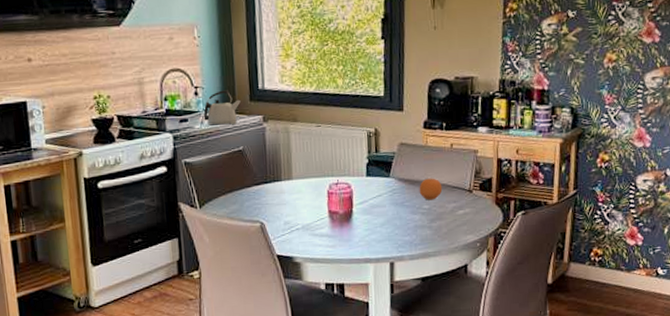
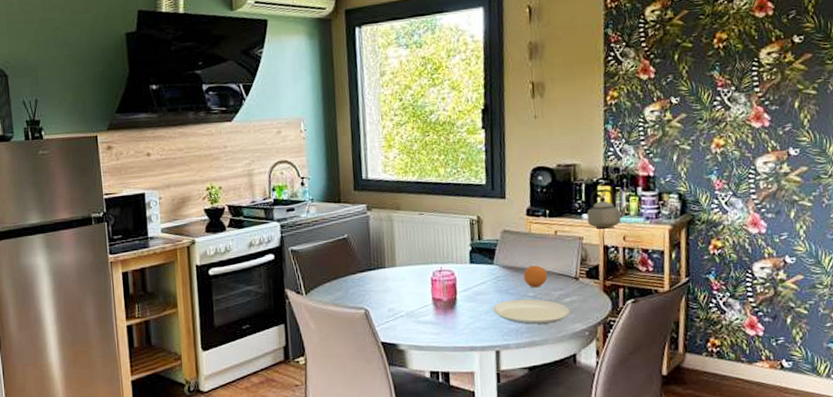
kettle: present [203,90,242,126] -> none [309,180,346,215]
plate: none [388,211,463,237] -> present [493,298,570,325]
teapot: none [482,102,524,142] -> present [586,189,630,229]

